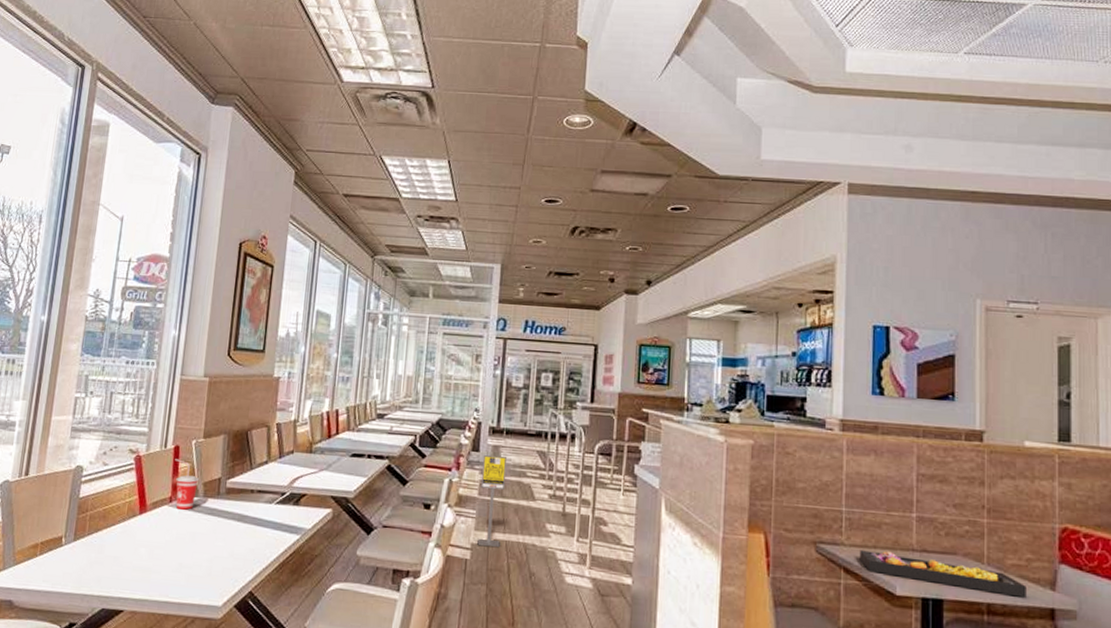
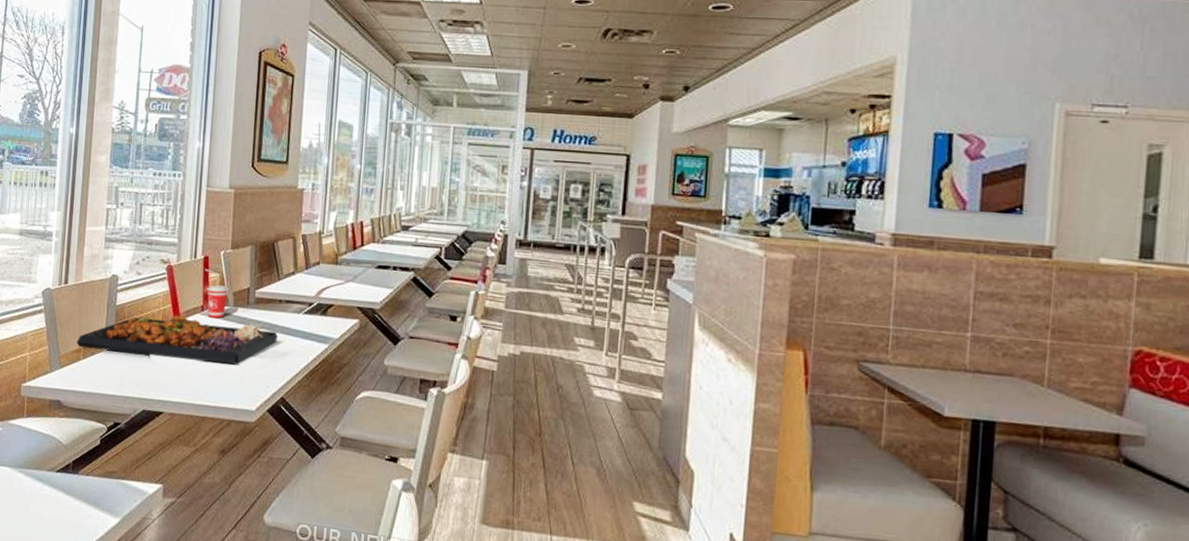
food tray: none [33,507,248,559] -> present [76,315,278,365]
sign stand: present [477,455,508,547] -> none [504,268,535,360]
food tray: present [859,550,1026,598] -> none [905,369,1090,422]

